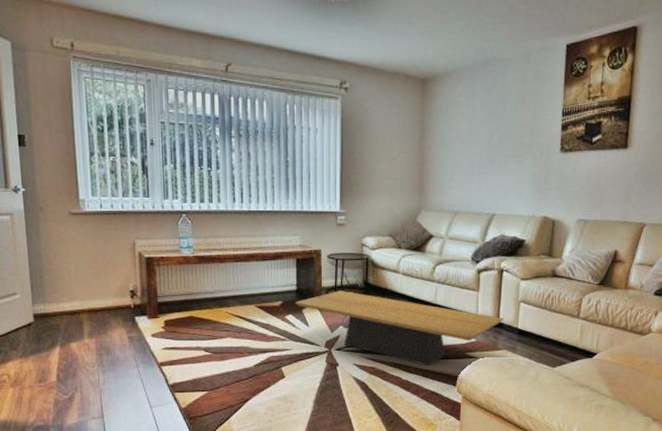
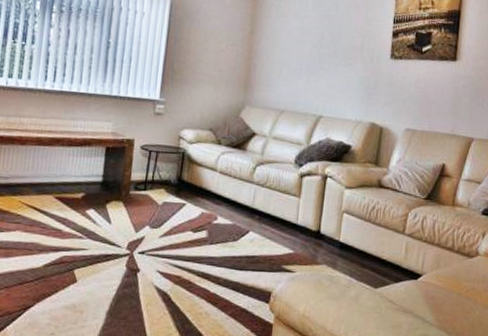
coffee table: present [294,291,504,366] -> none [98,186,325,278]

